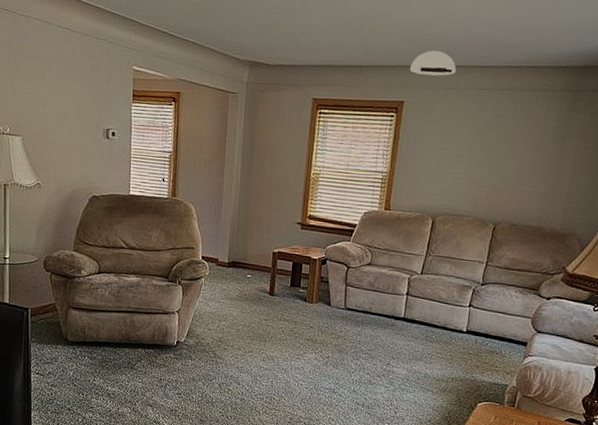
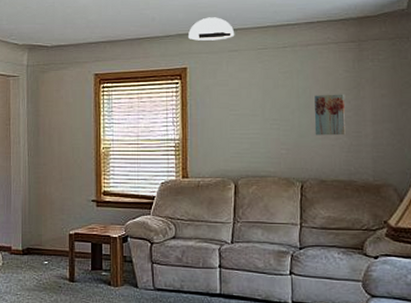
wall art: none [515,141,550,184] -> present [314,94,346,136]

